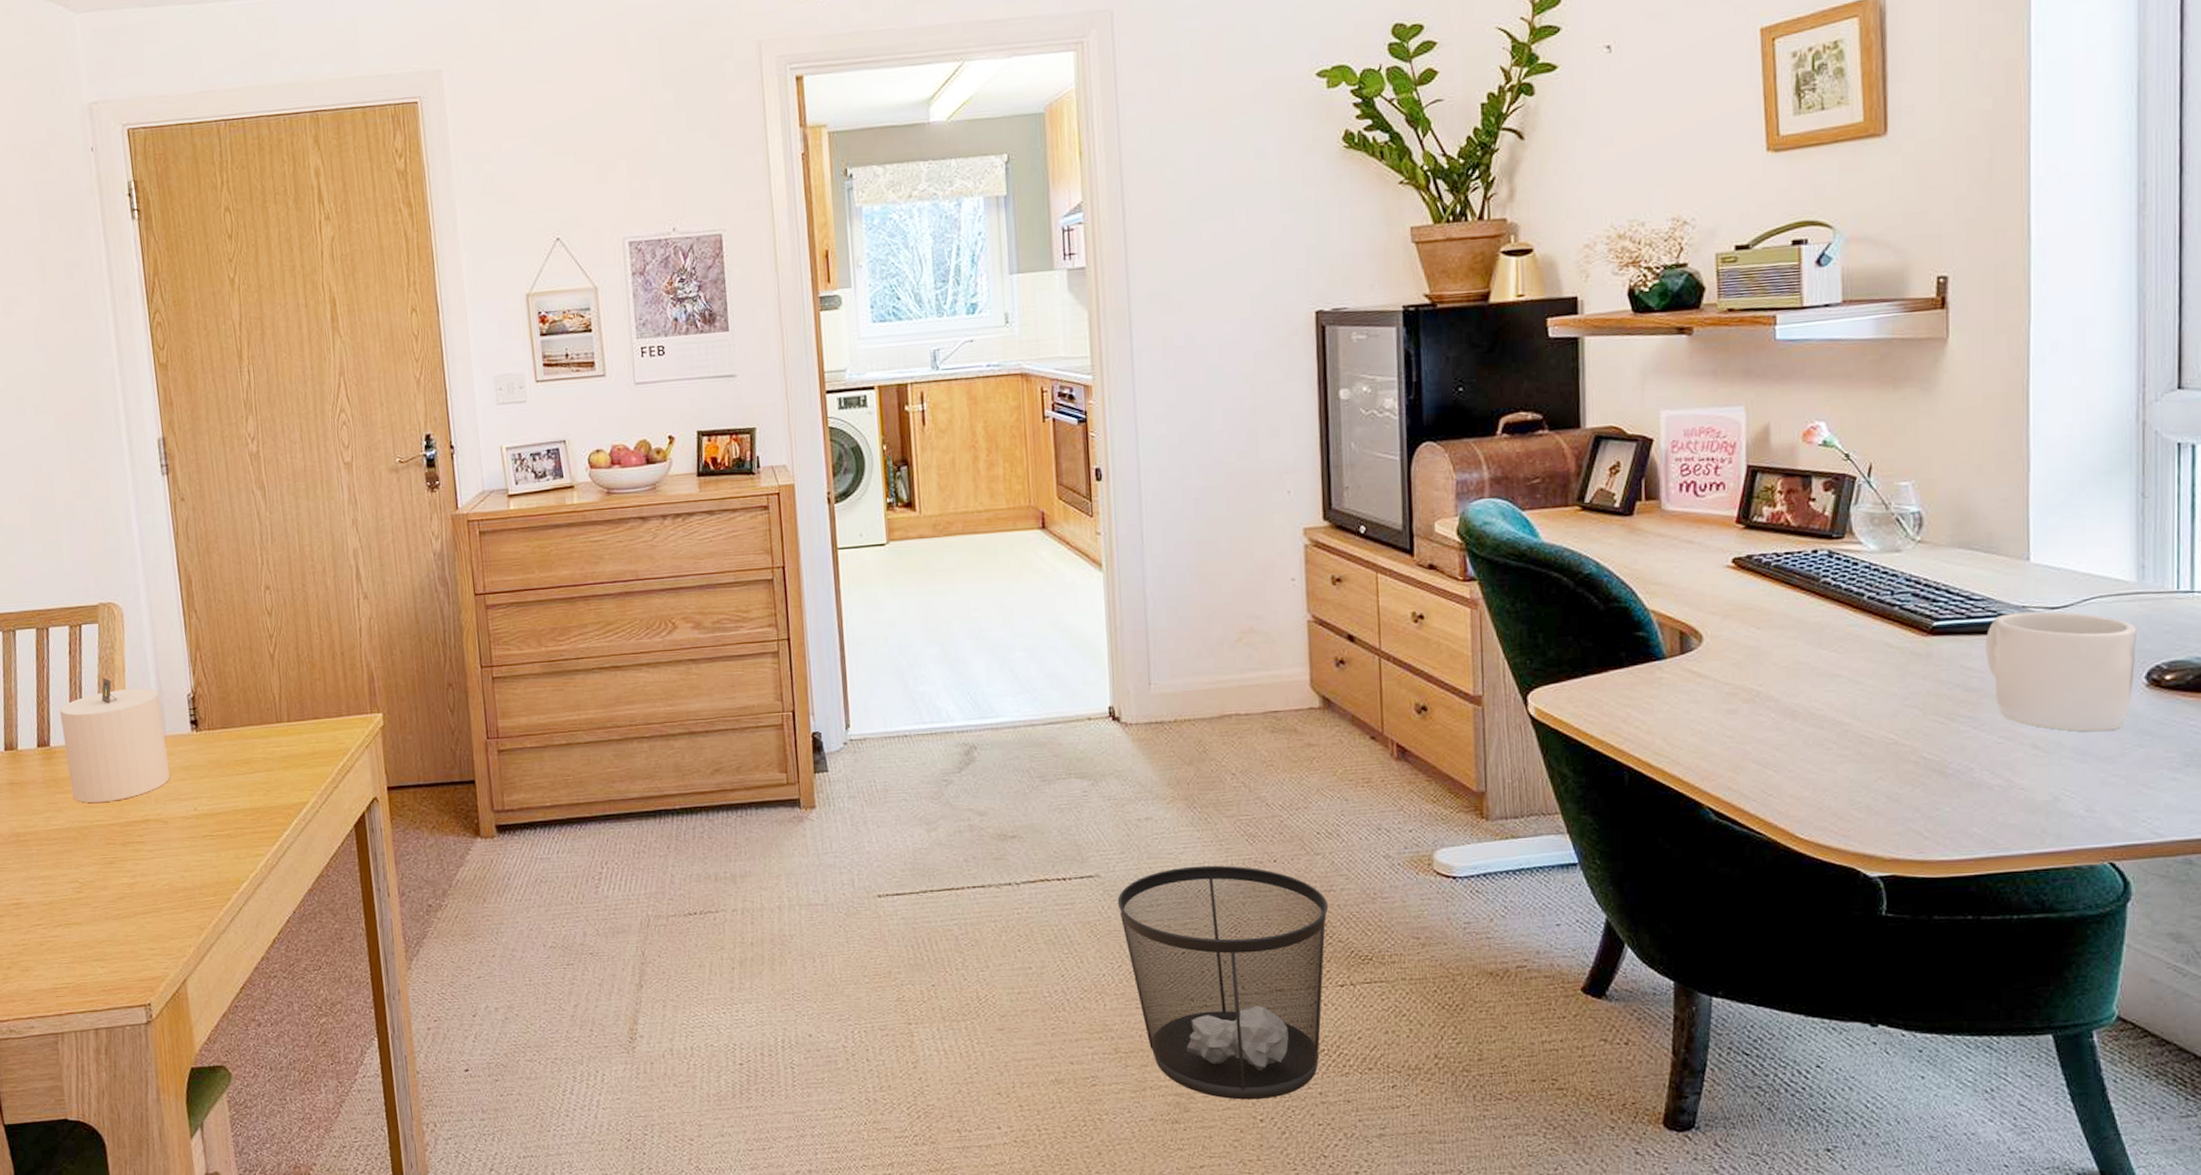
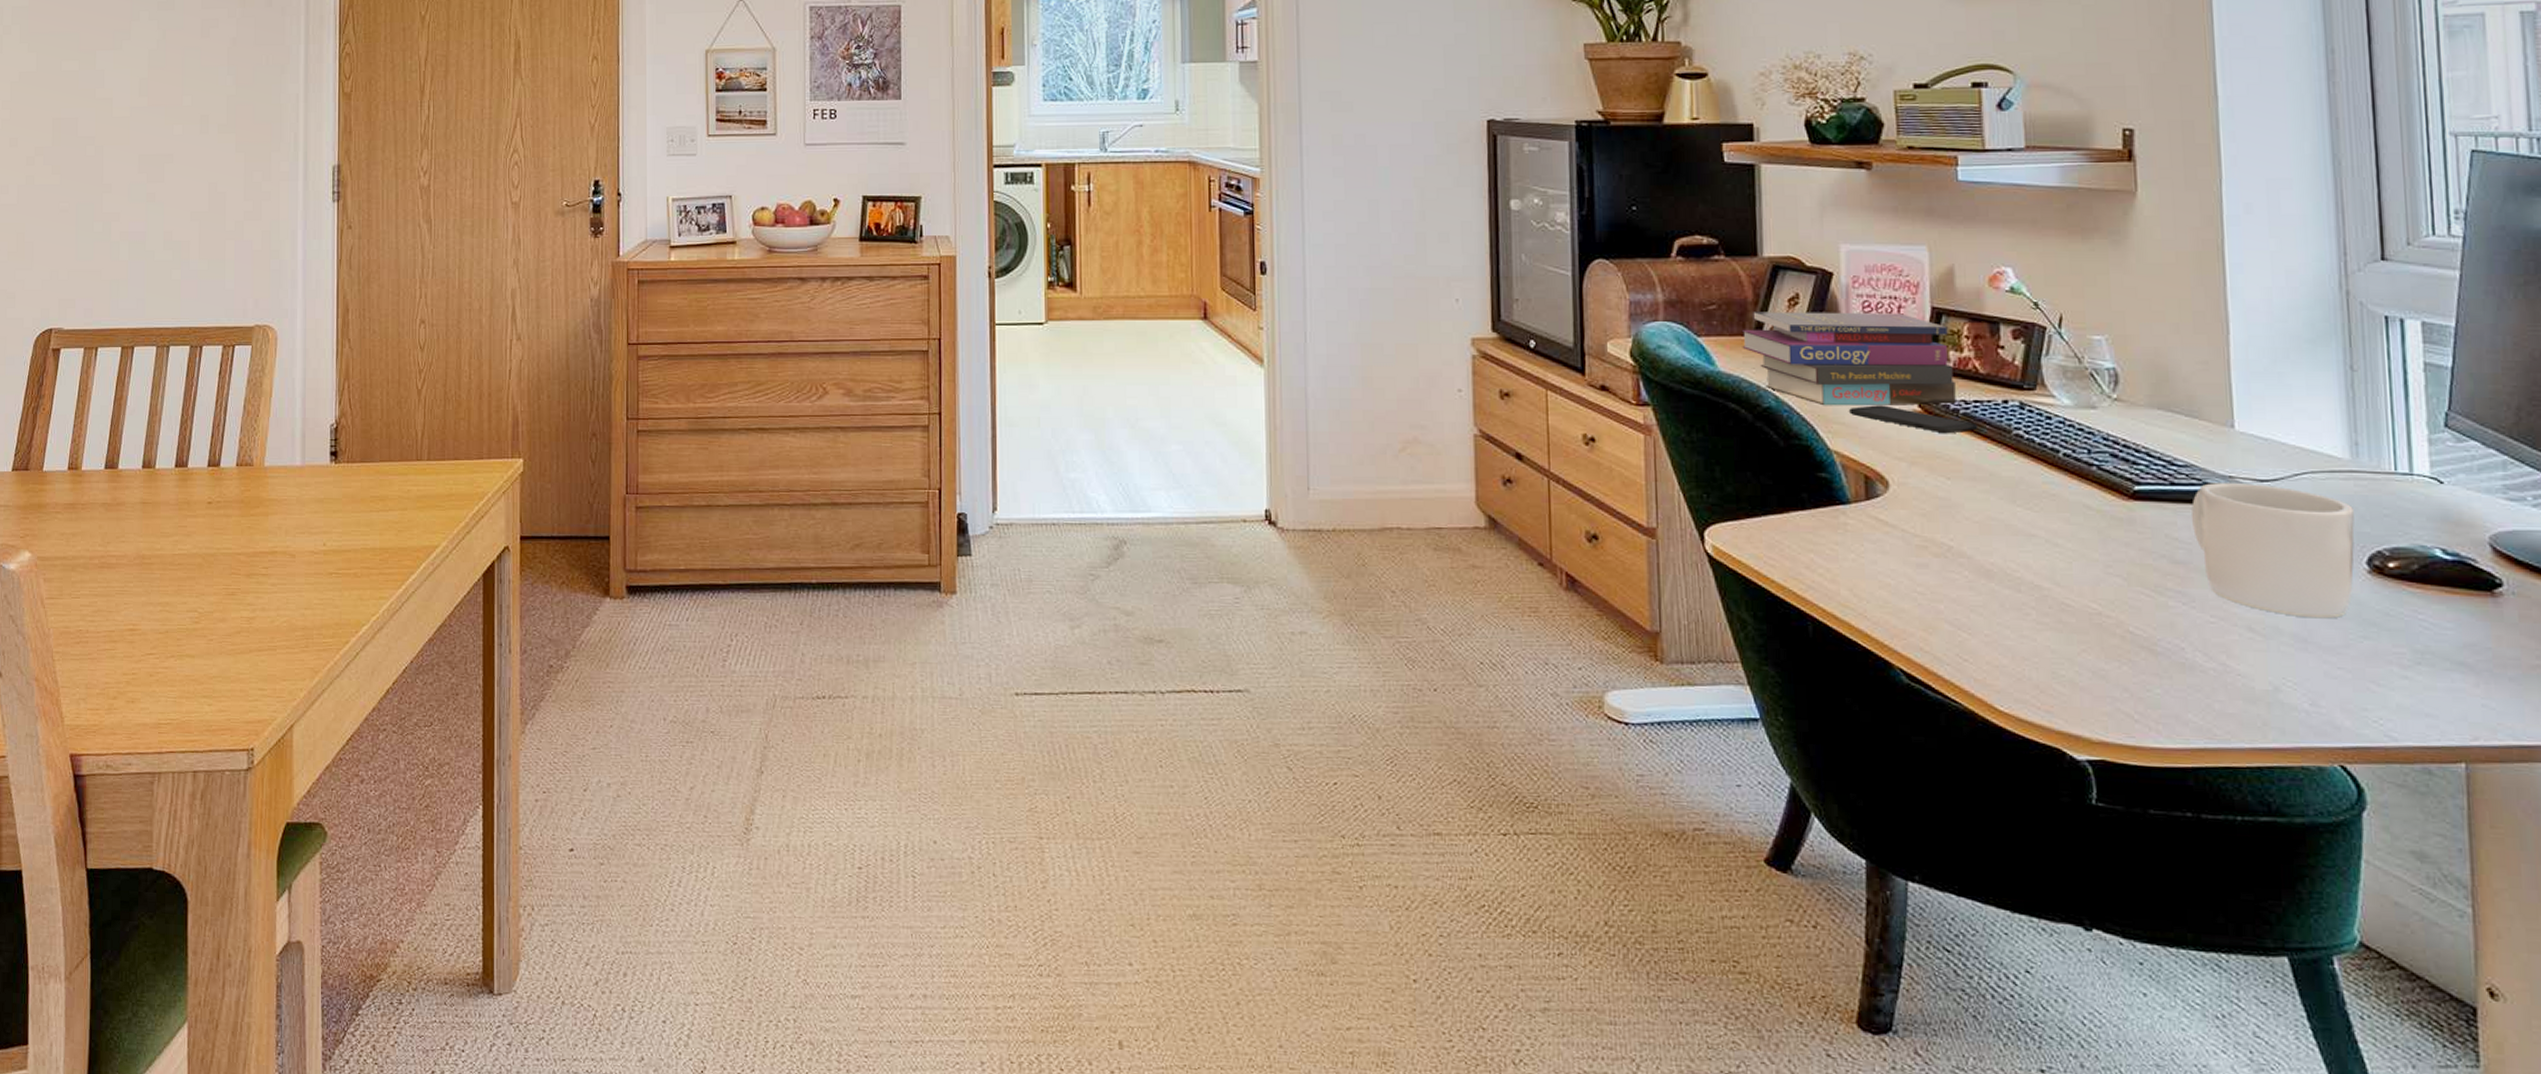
candle: present [59,677,170,804] -> none [201,401,303,530]
waste bin: present [1117,865,1329,1100] -> none [1267,688,1492,957]
books: none [1564,474,1768,569] -> present [1741,312,1956,406]
mobile phone: none [1666,563,1789,587] -> present [1849,405,1979,434]

